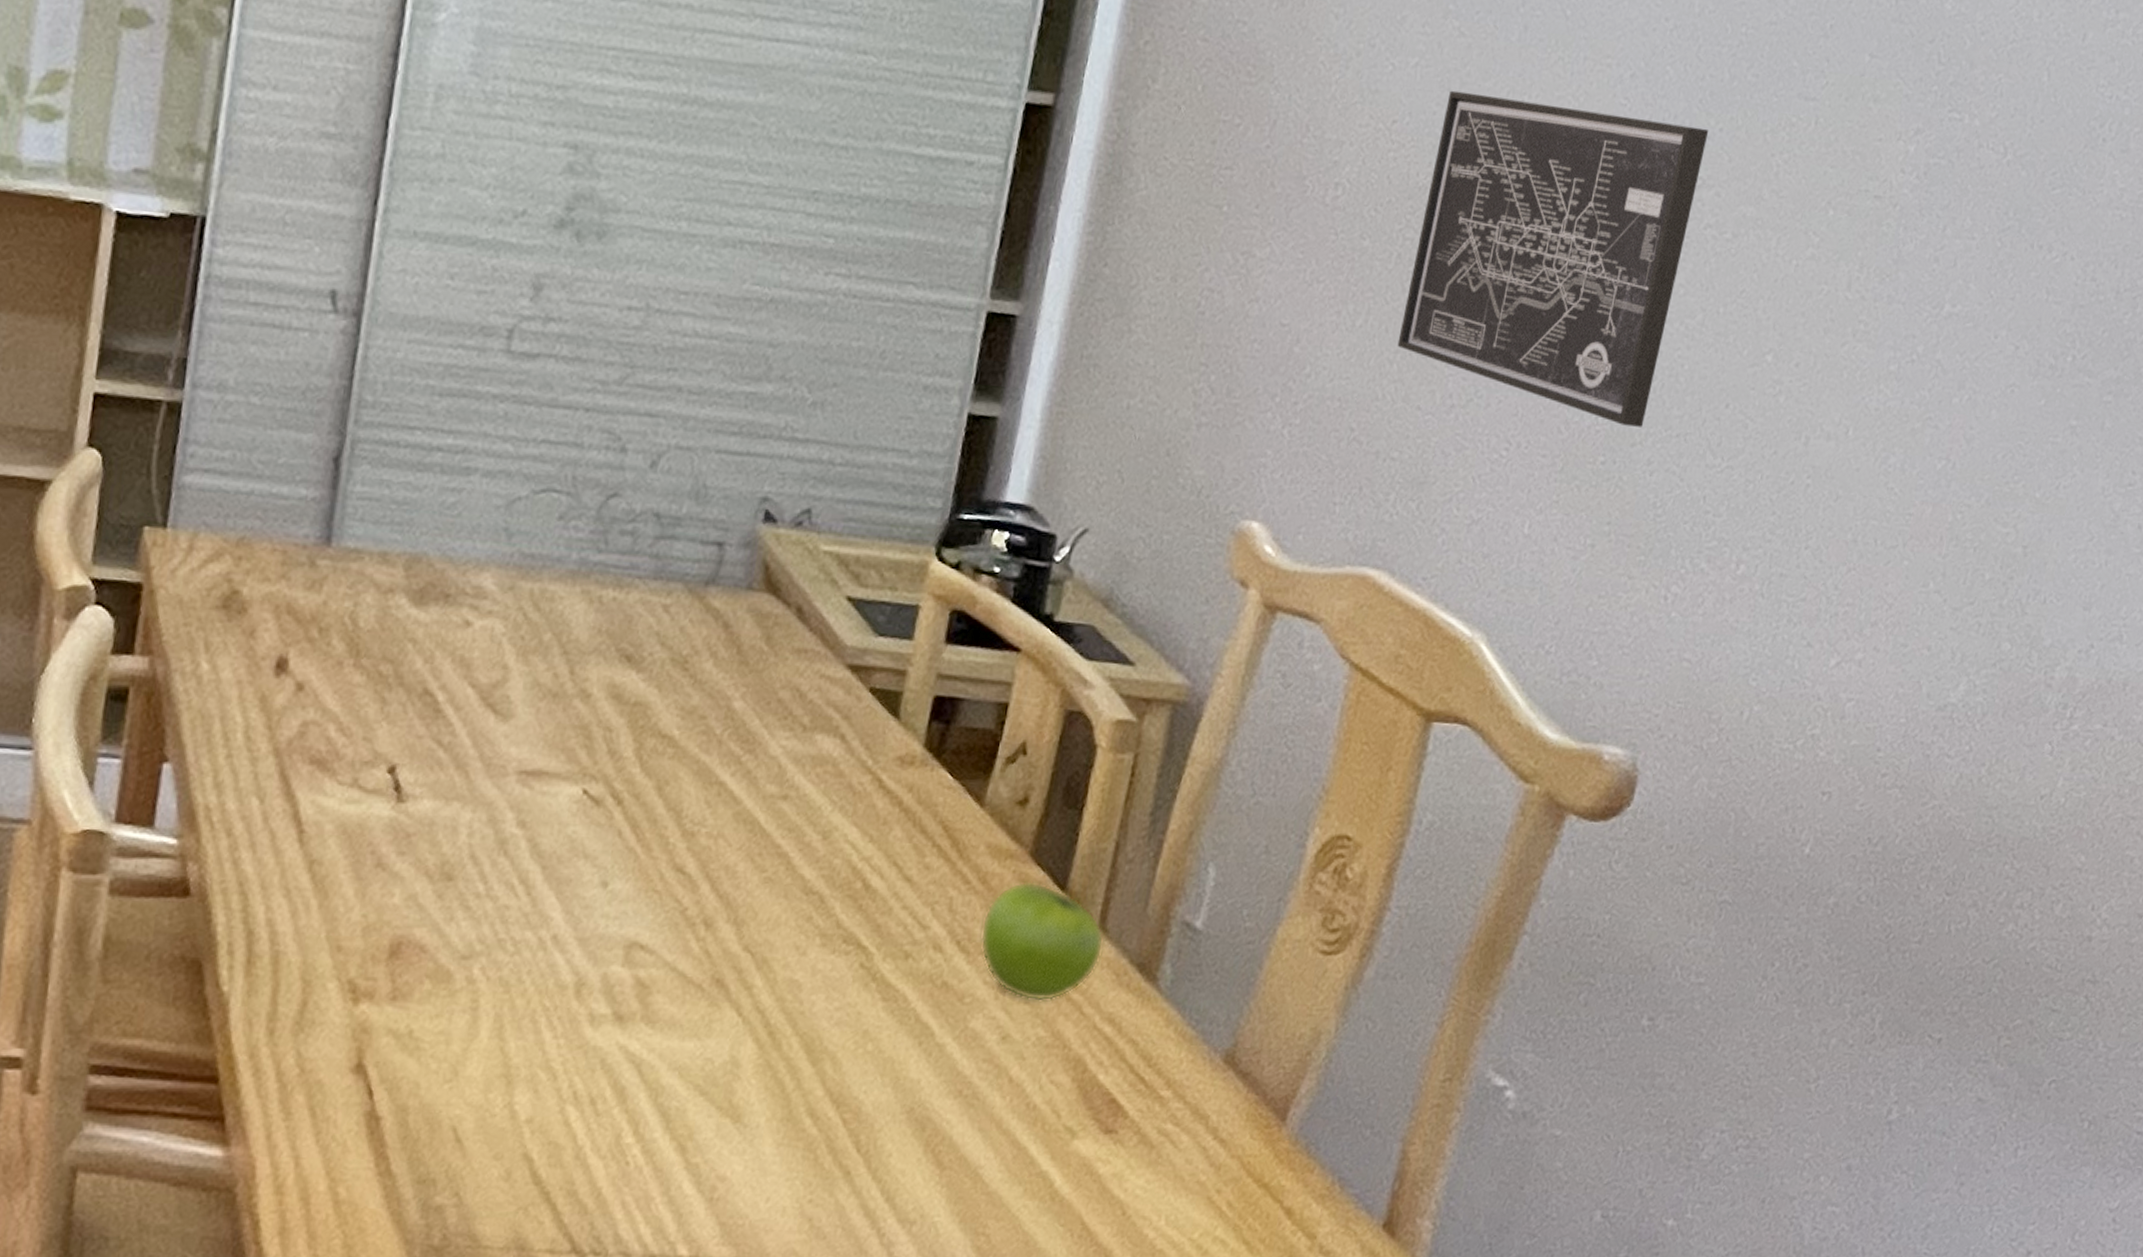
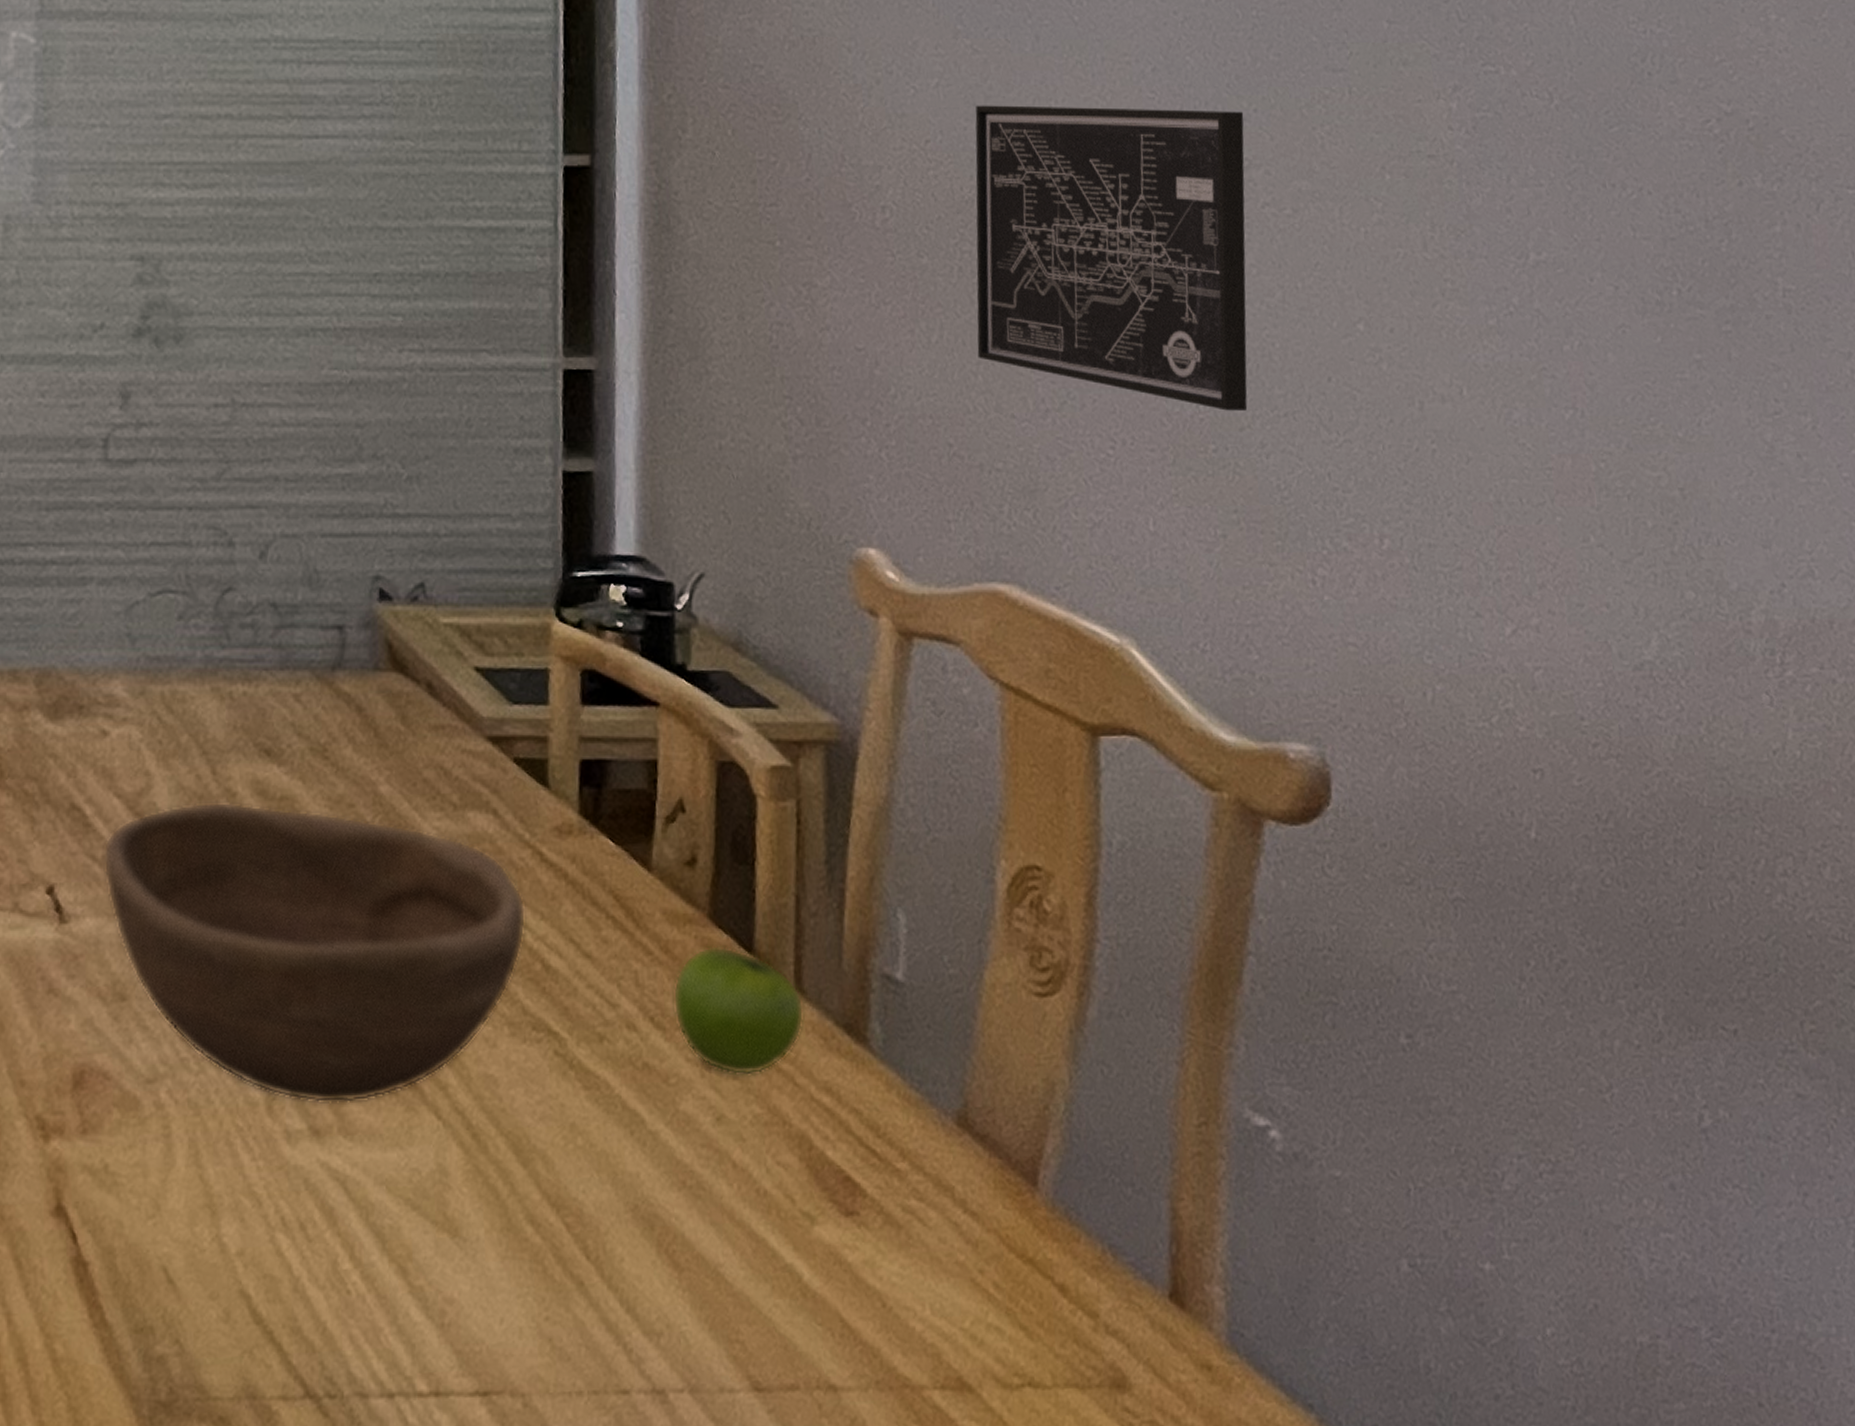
bowl: none [447,699,858,994] -> present [103,801,527,1104]

